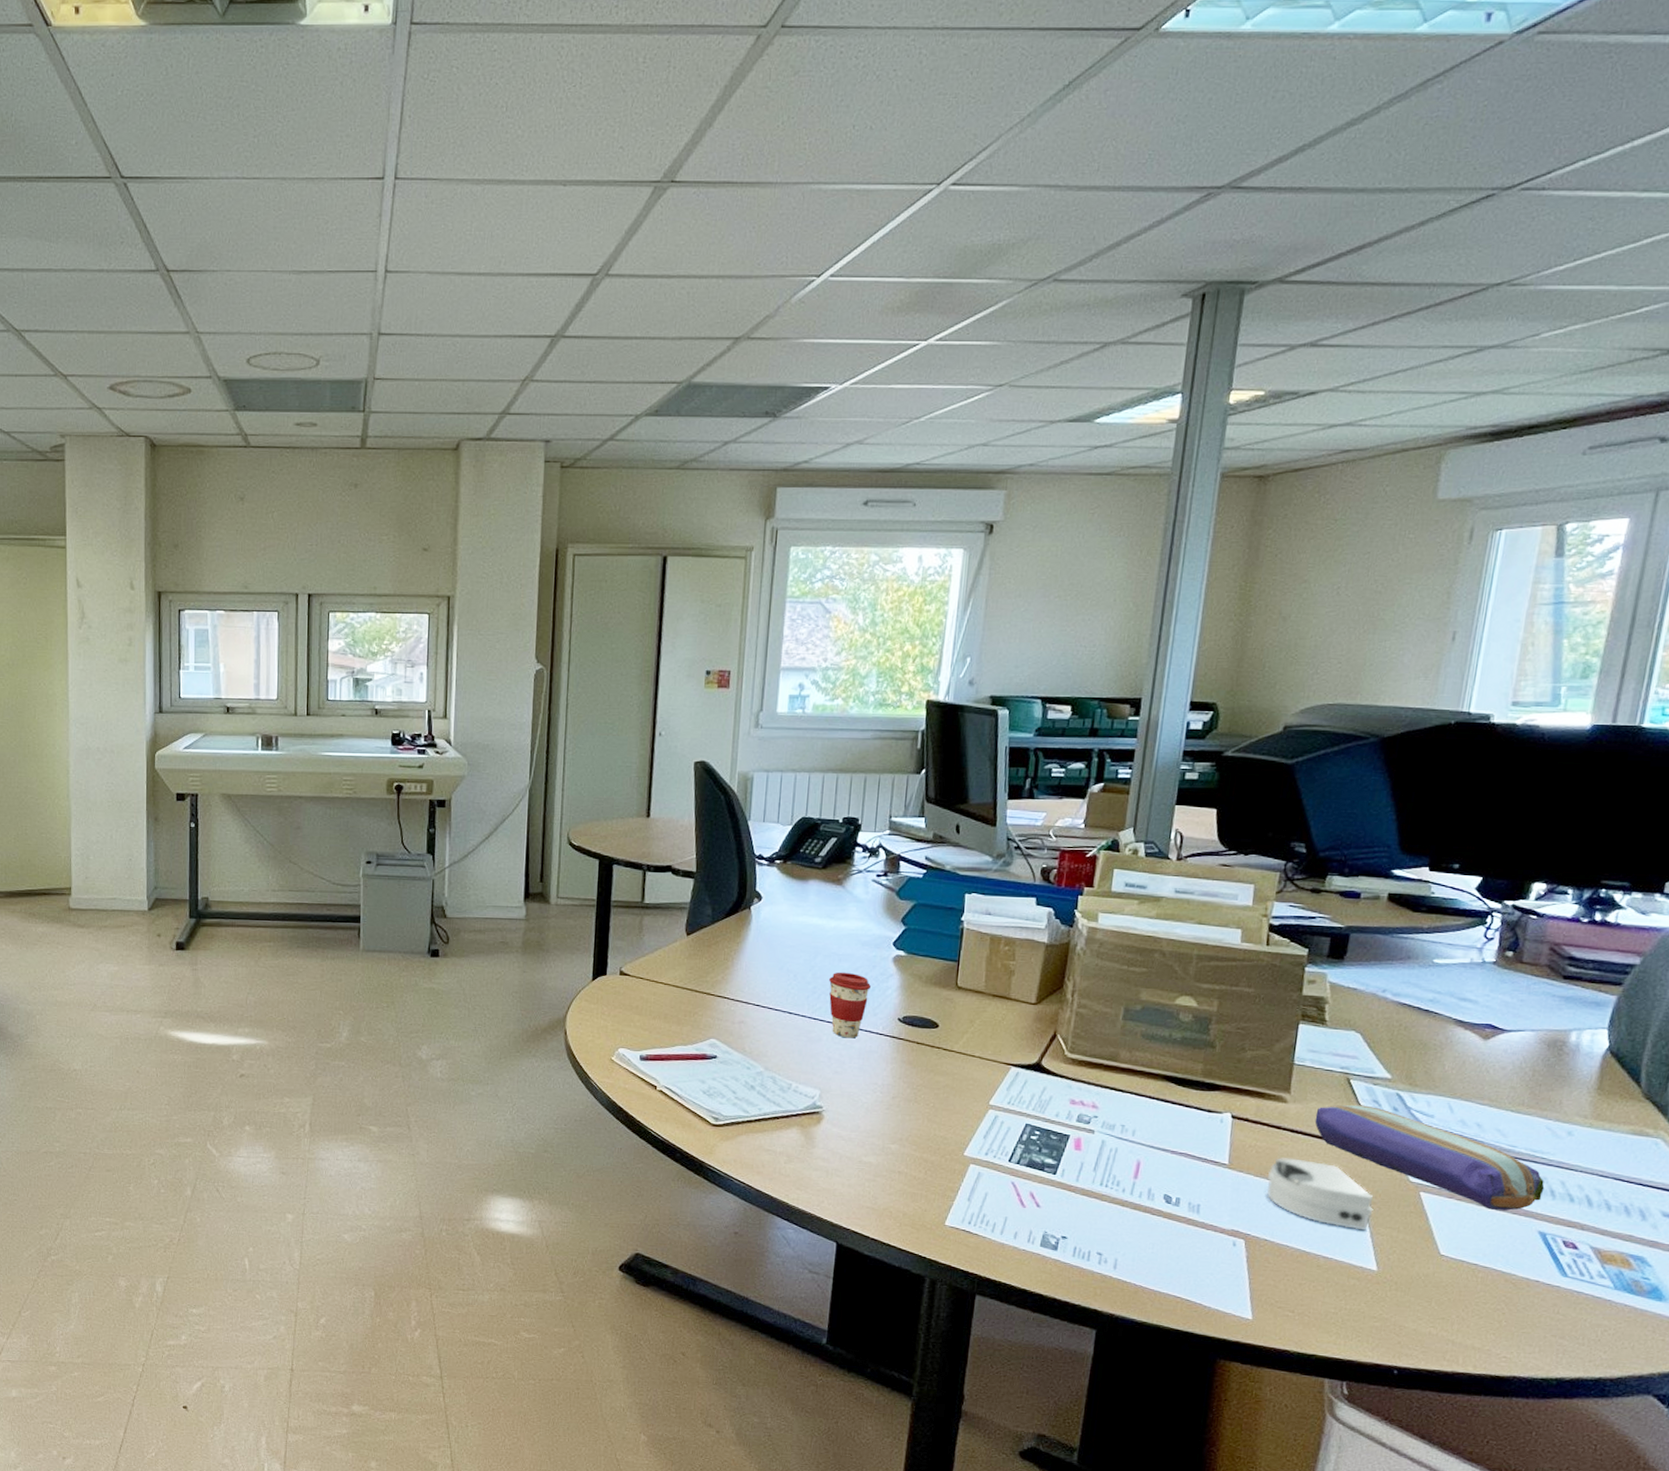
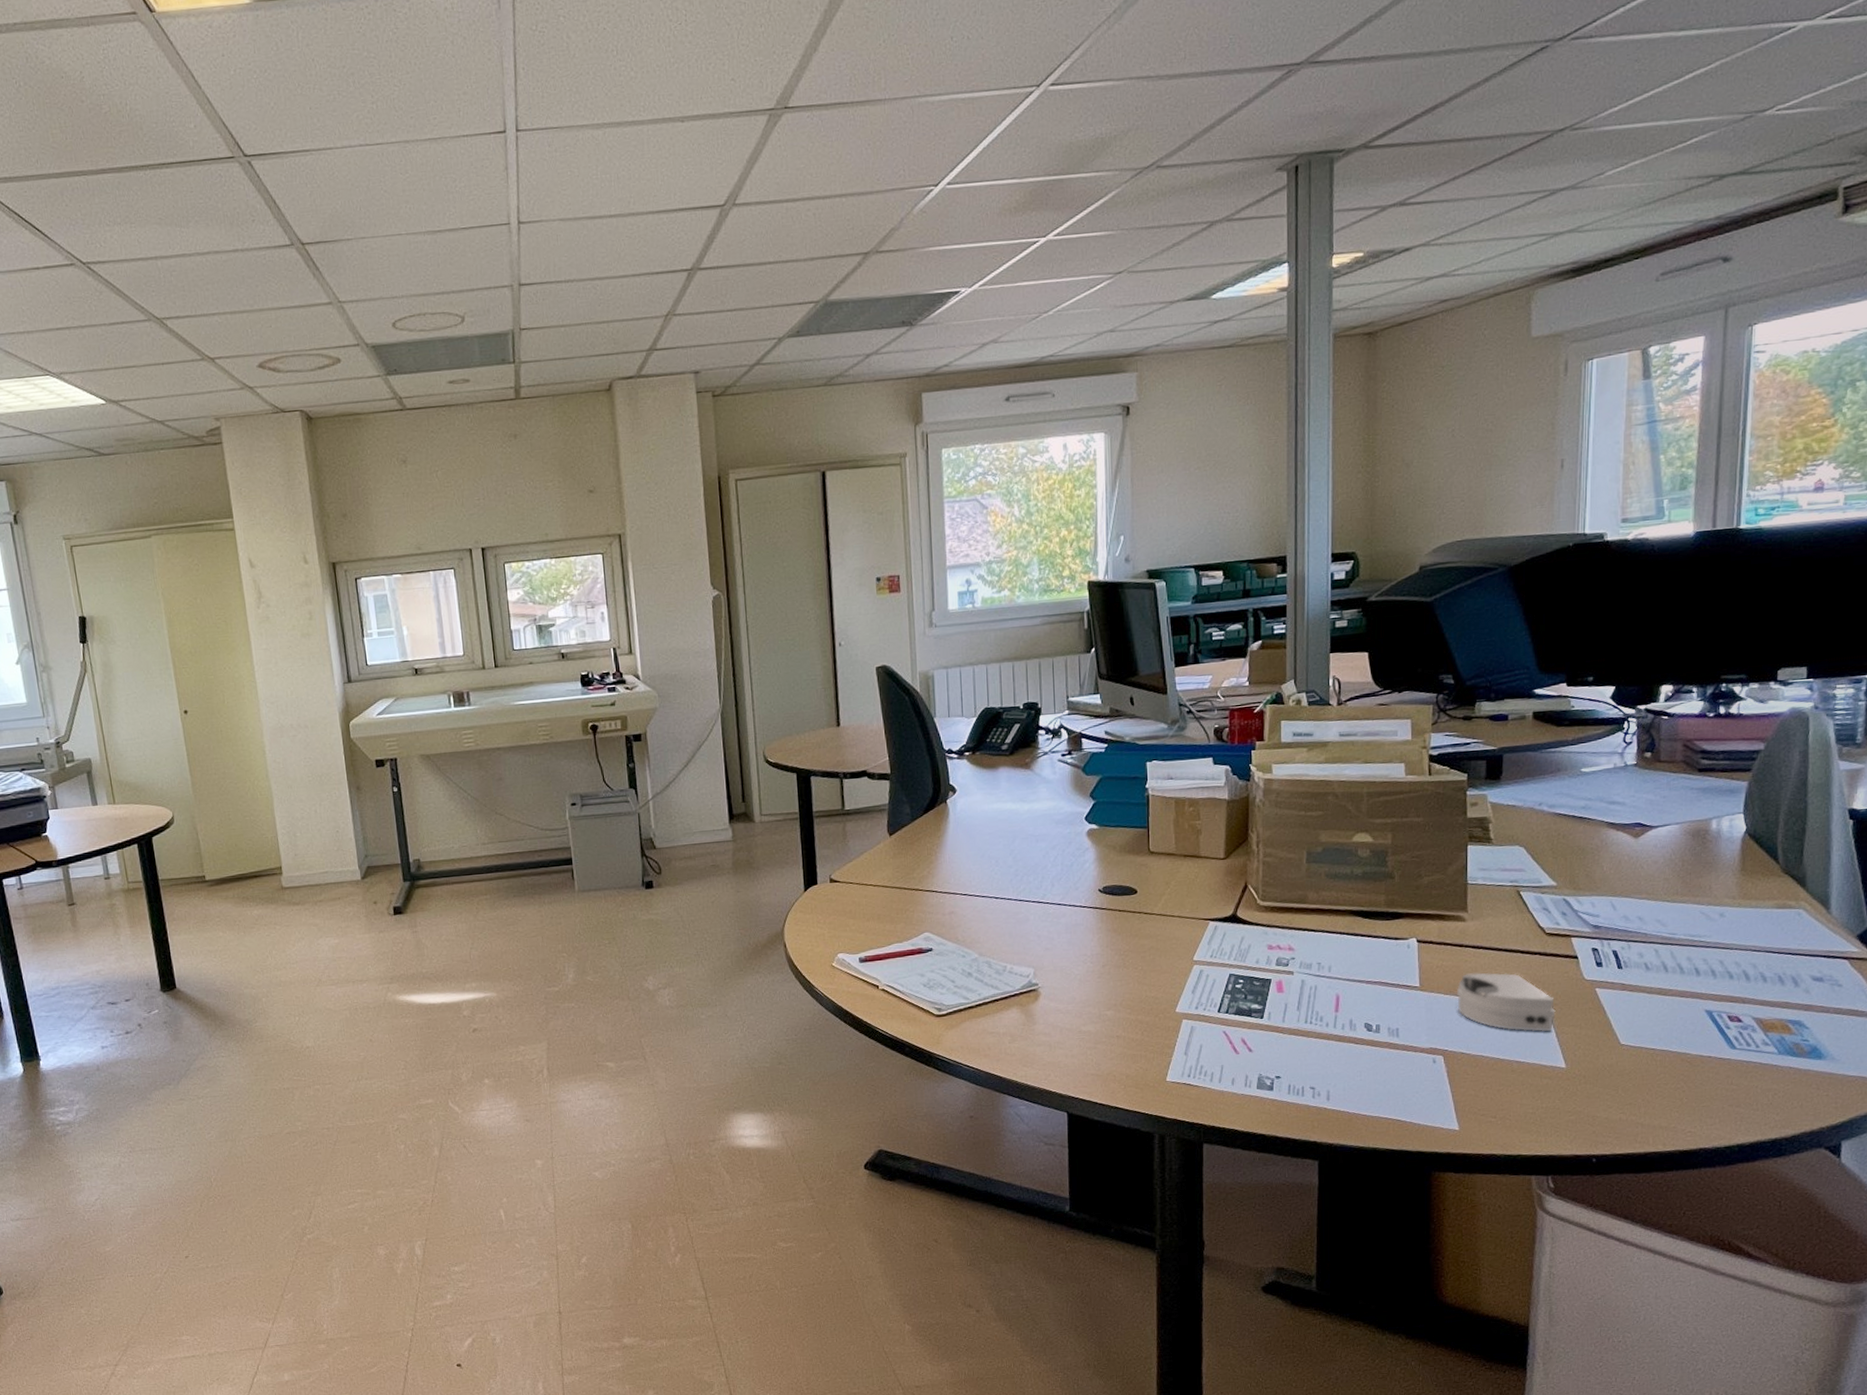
coffee cup: present [828,972,871,1039] -> none [1028,851,1069,915]
pencil case: present [1315,1105,1545,1211] -> none [1493,913,1706,996]

